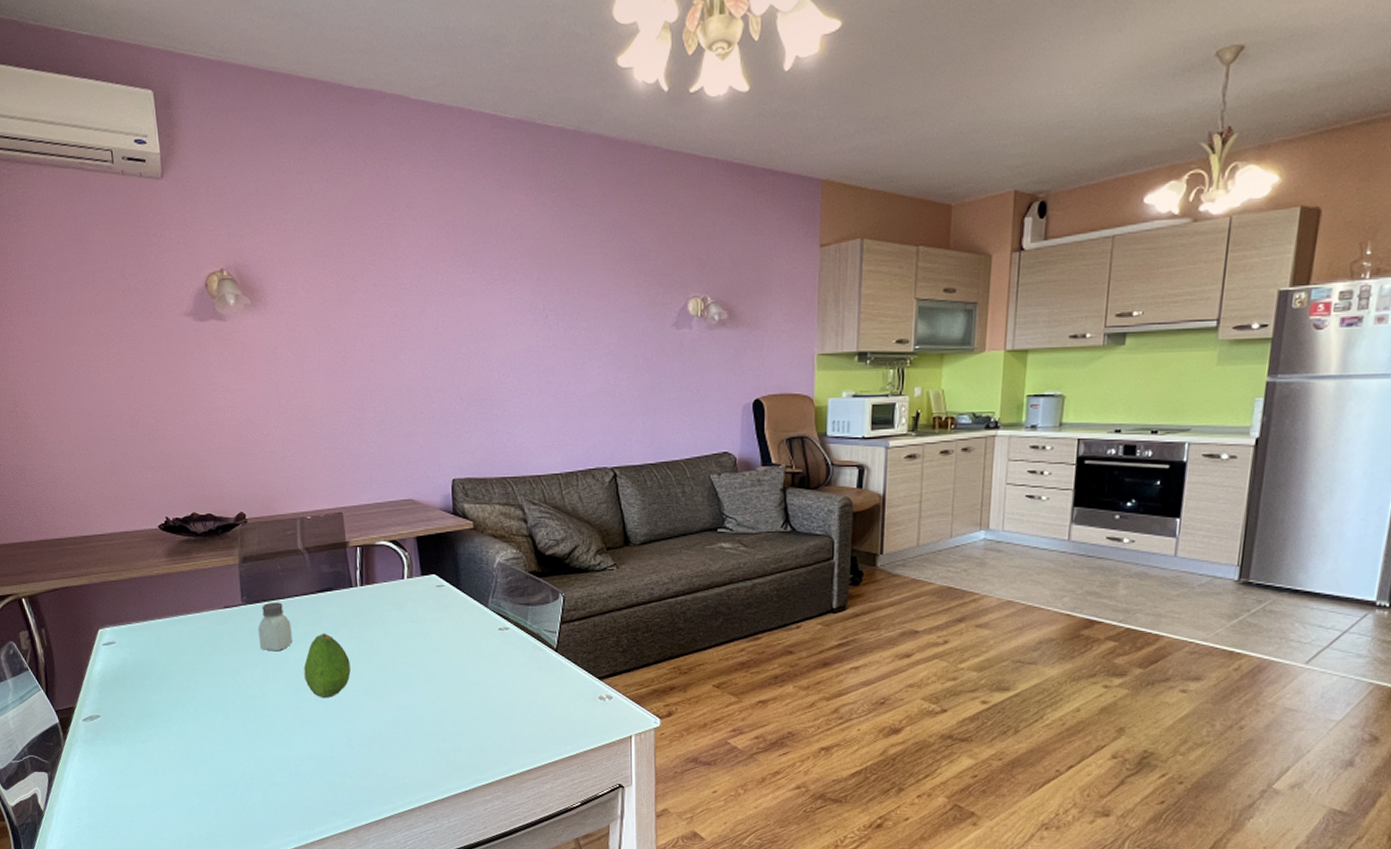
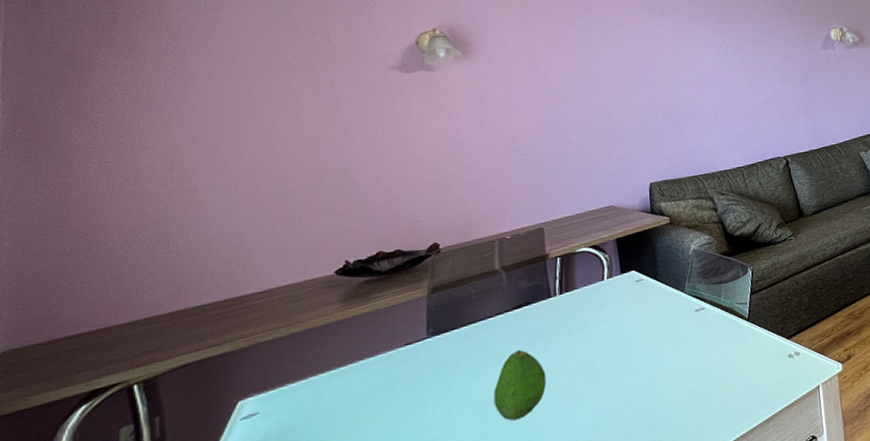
saltshaker: present [258,602,293,652] -> none [443,327,483,383]

